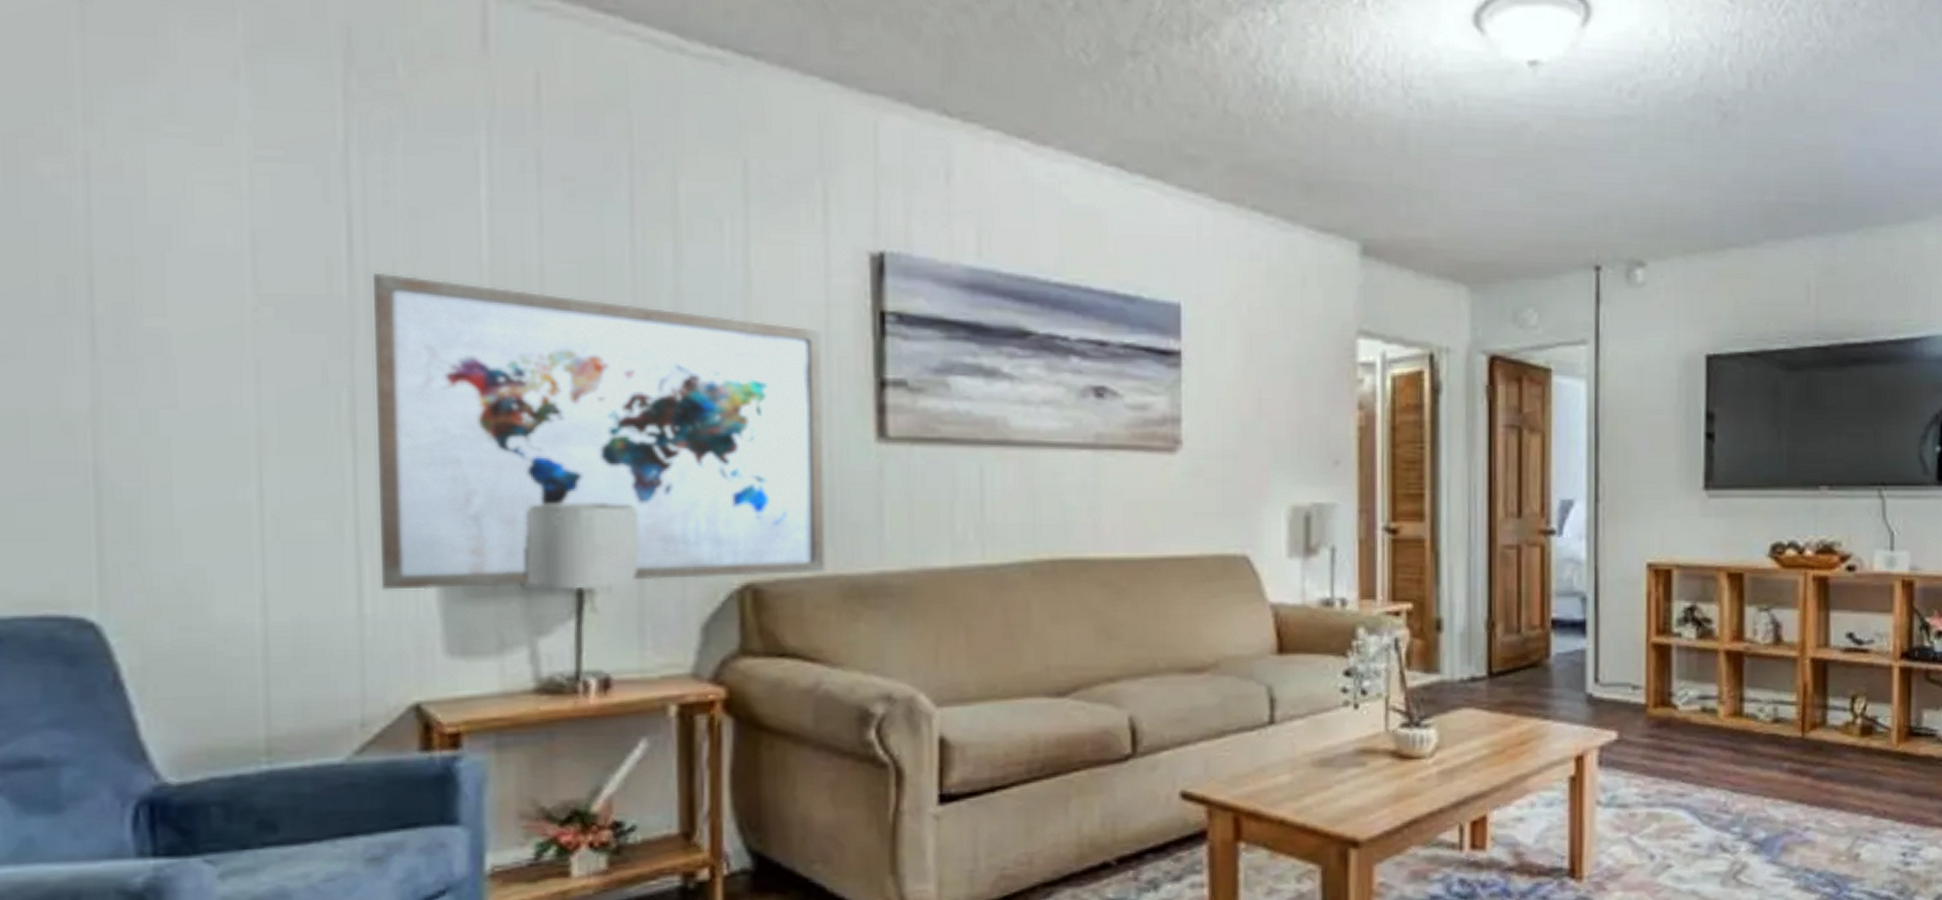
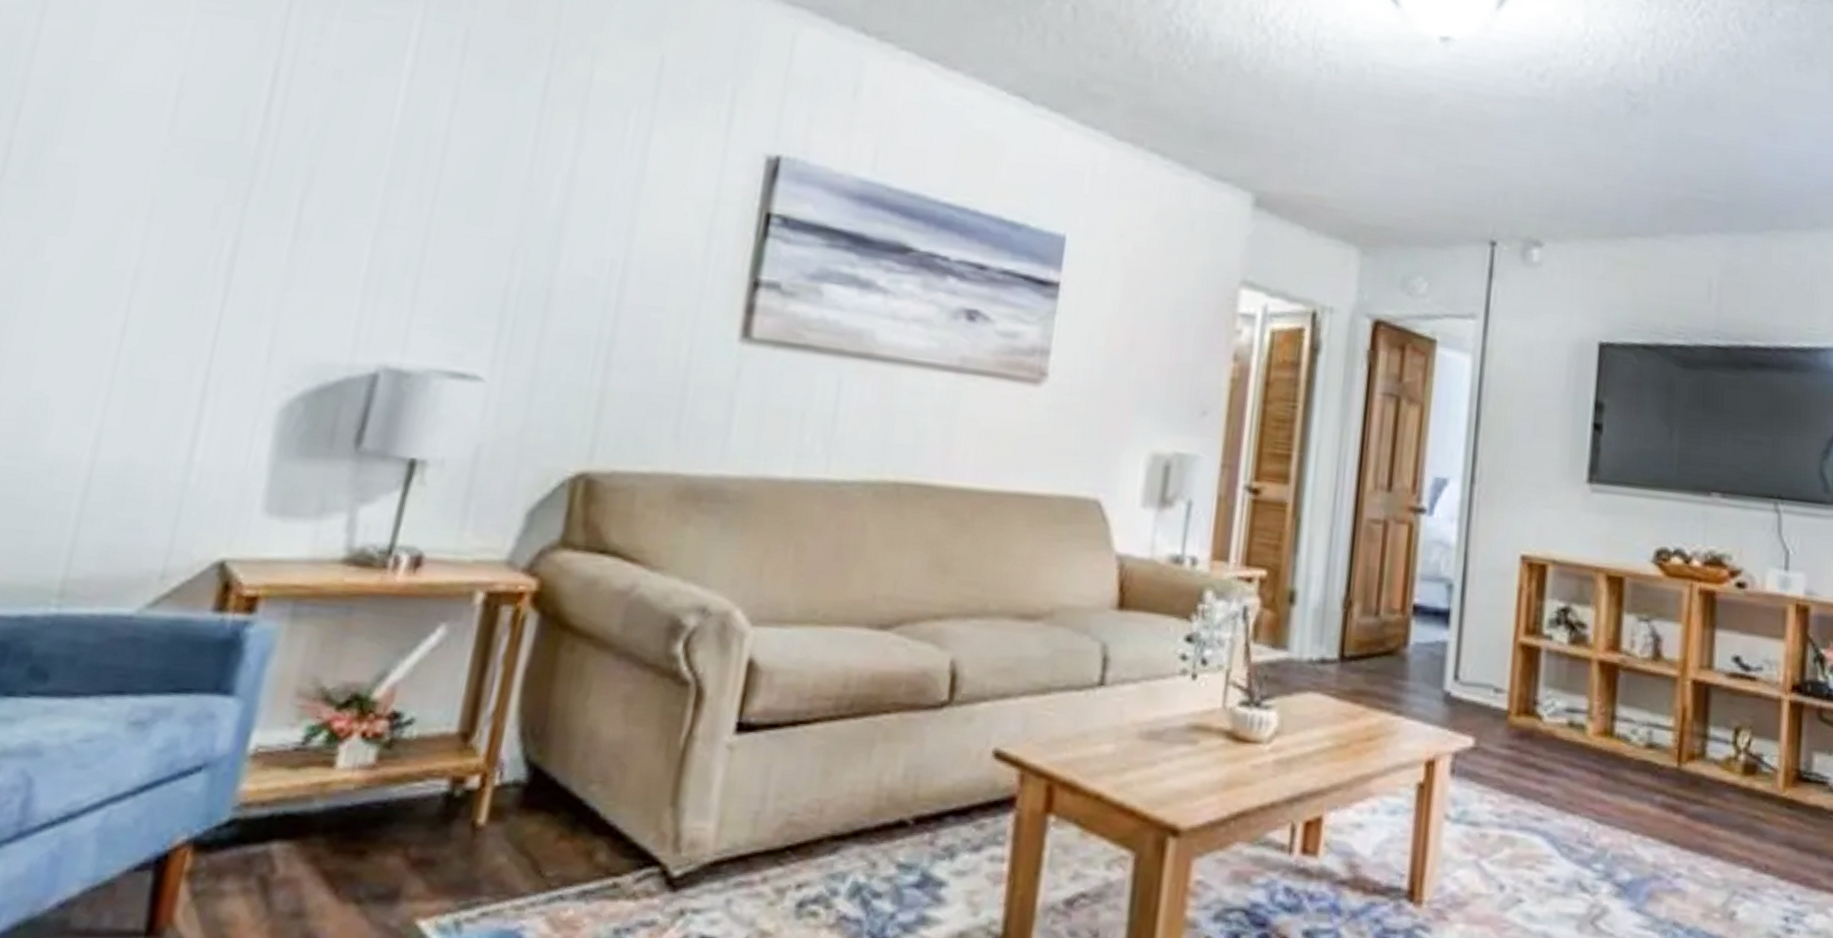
wall art: present [374,272,826,590] -> none [216,127,705,470]

